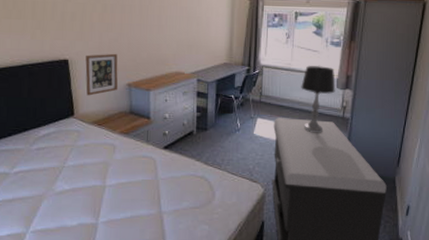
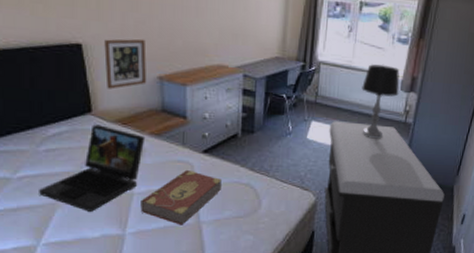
laptop: none [30,126,116,202] -> present [39,124,146,212]
book: none [111,164,180,215] -> present [140,169,221,225]

